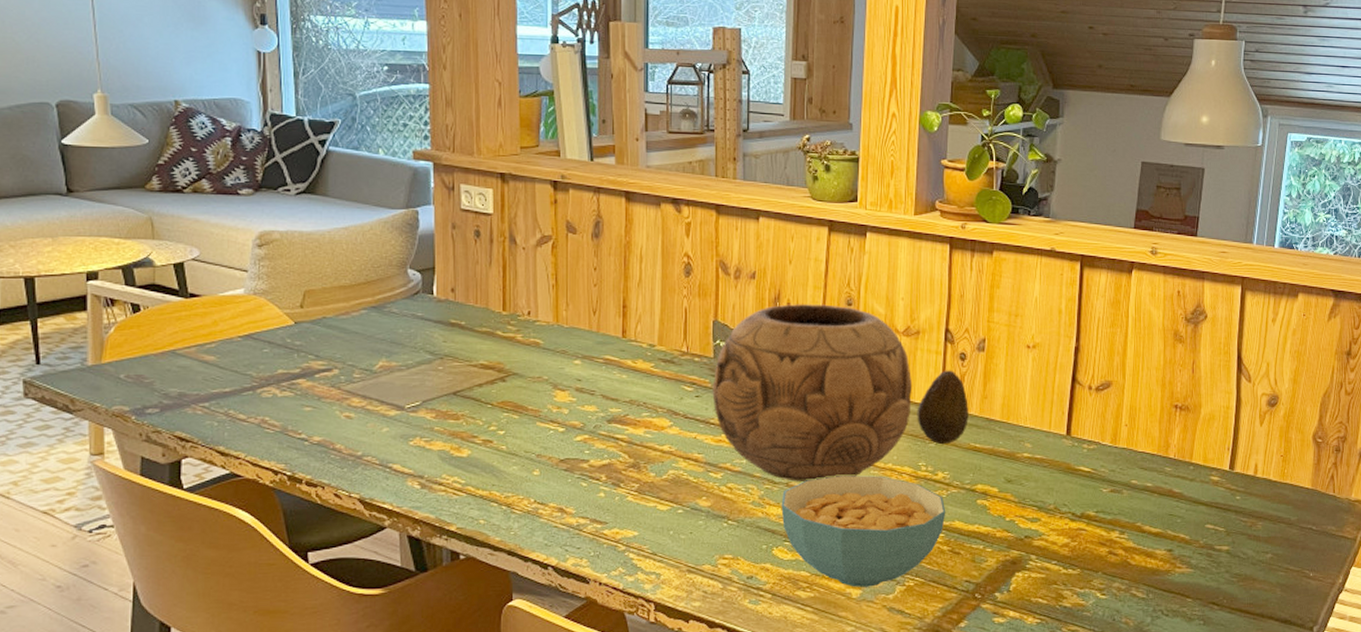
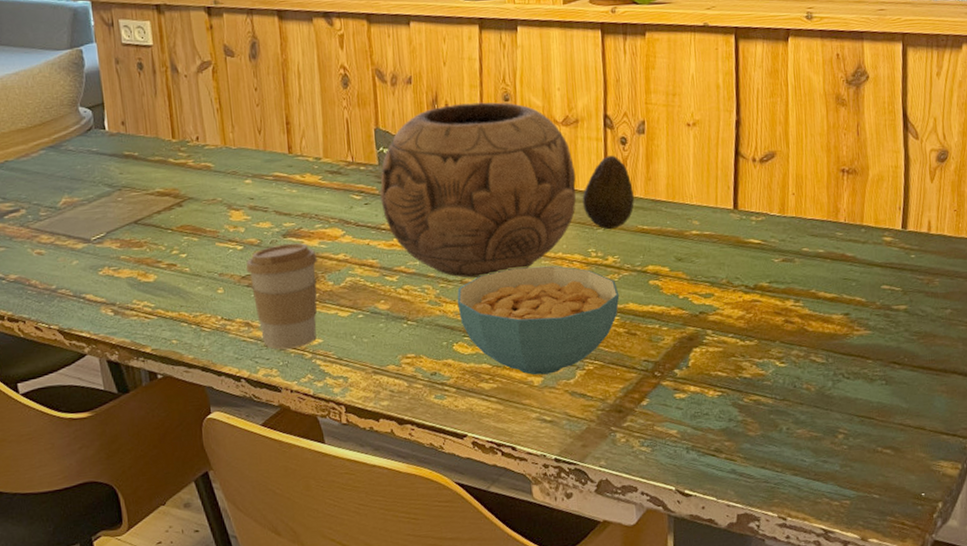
coffee cup: none [565,429,641,539] -> present [245,242,318,350]

